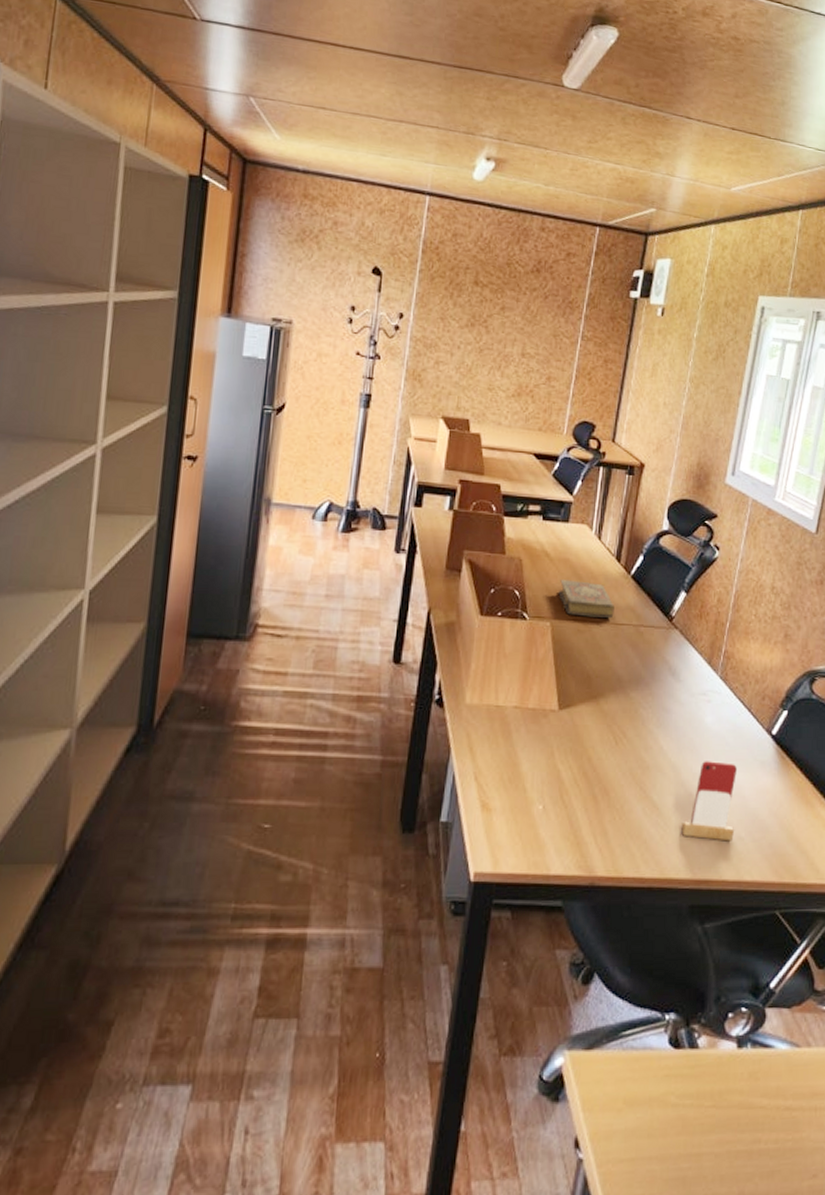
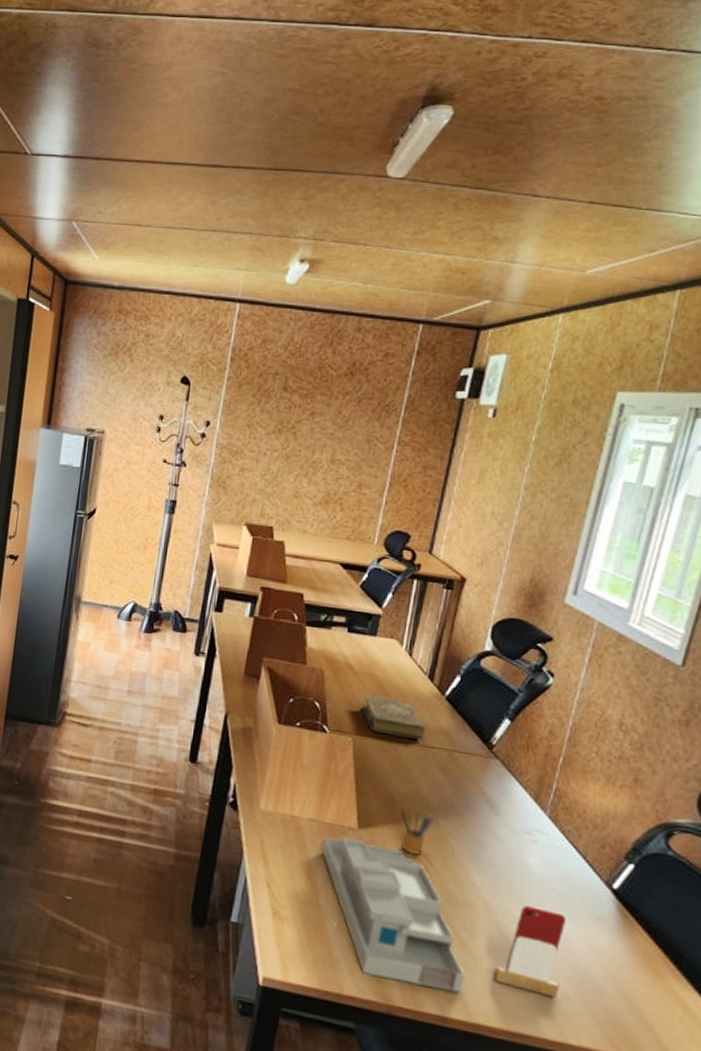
desk organizer: none [527,720,658,853] -> present [322,836,466,993]
pencil box: none [596,682,629,729] -> present [400,806,438,856]

